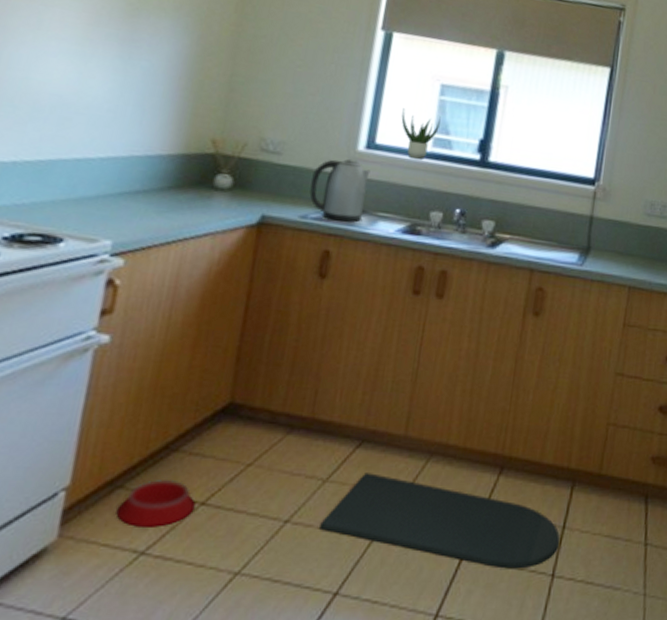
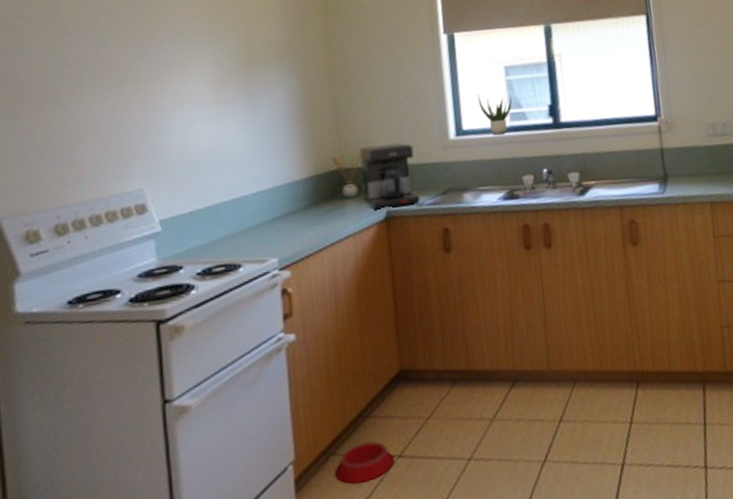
coffee maker: none [236,135,313,215] -> present [358,142,420,210]
kettle: present [309,159,371,222] -> none [419,148,467,202]
door mat: present [319,473,560,569] -> none [497,406,704,469]

